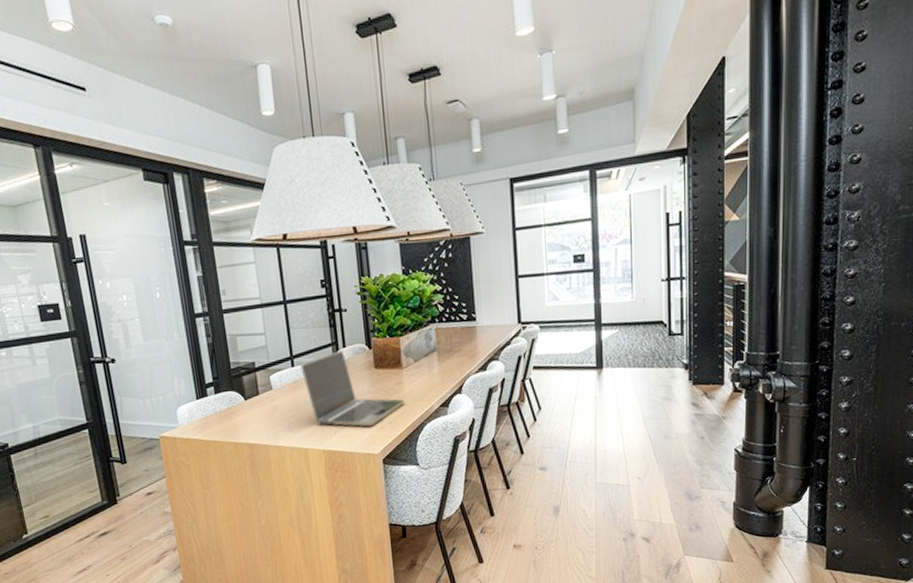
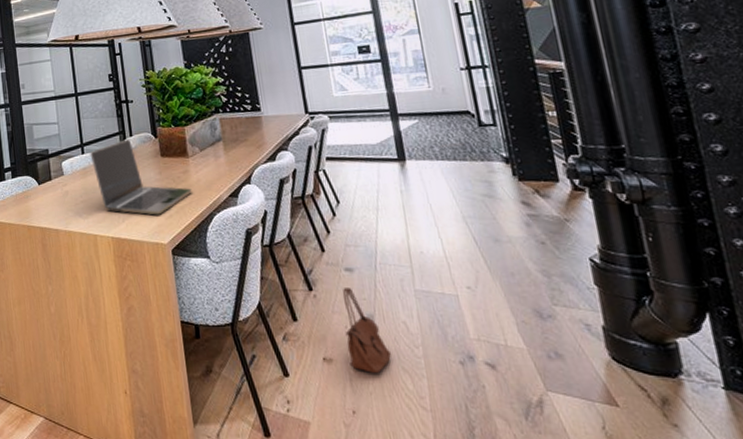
handbag: none [534,484,571,554] -> present [342,288,392,374]

